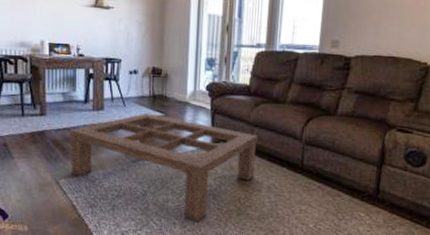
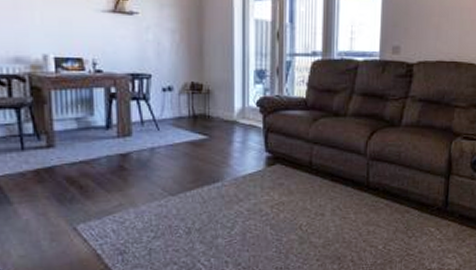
coffee table: present [69,113,259,222] -> none [88,137,319,258]

